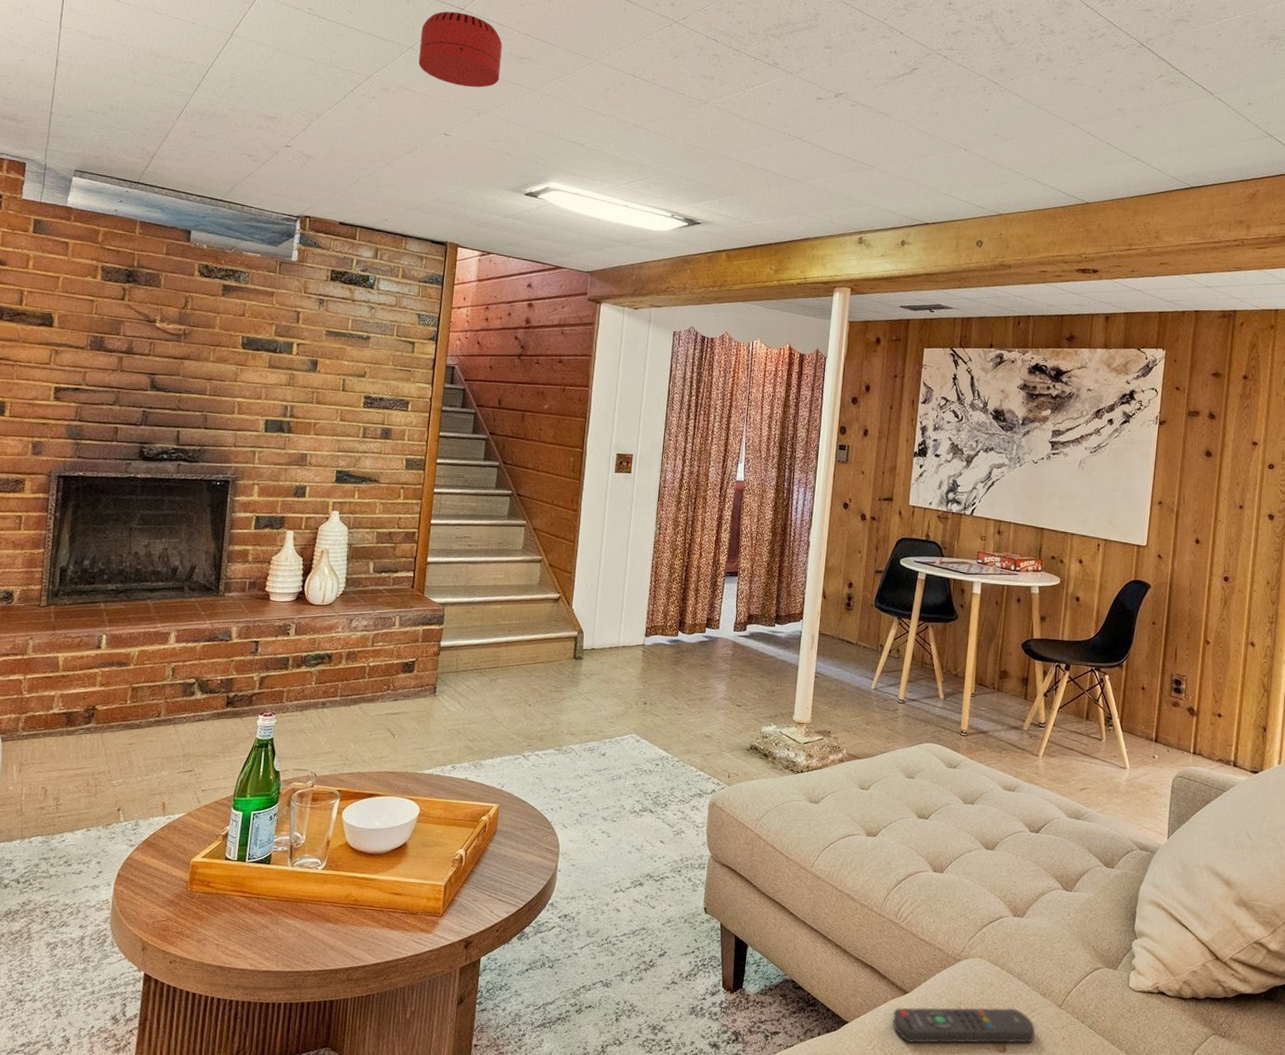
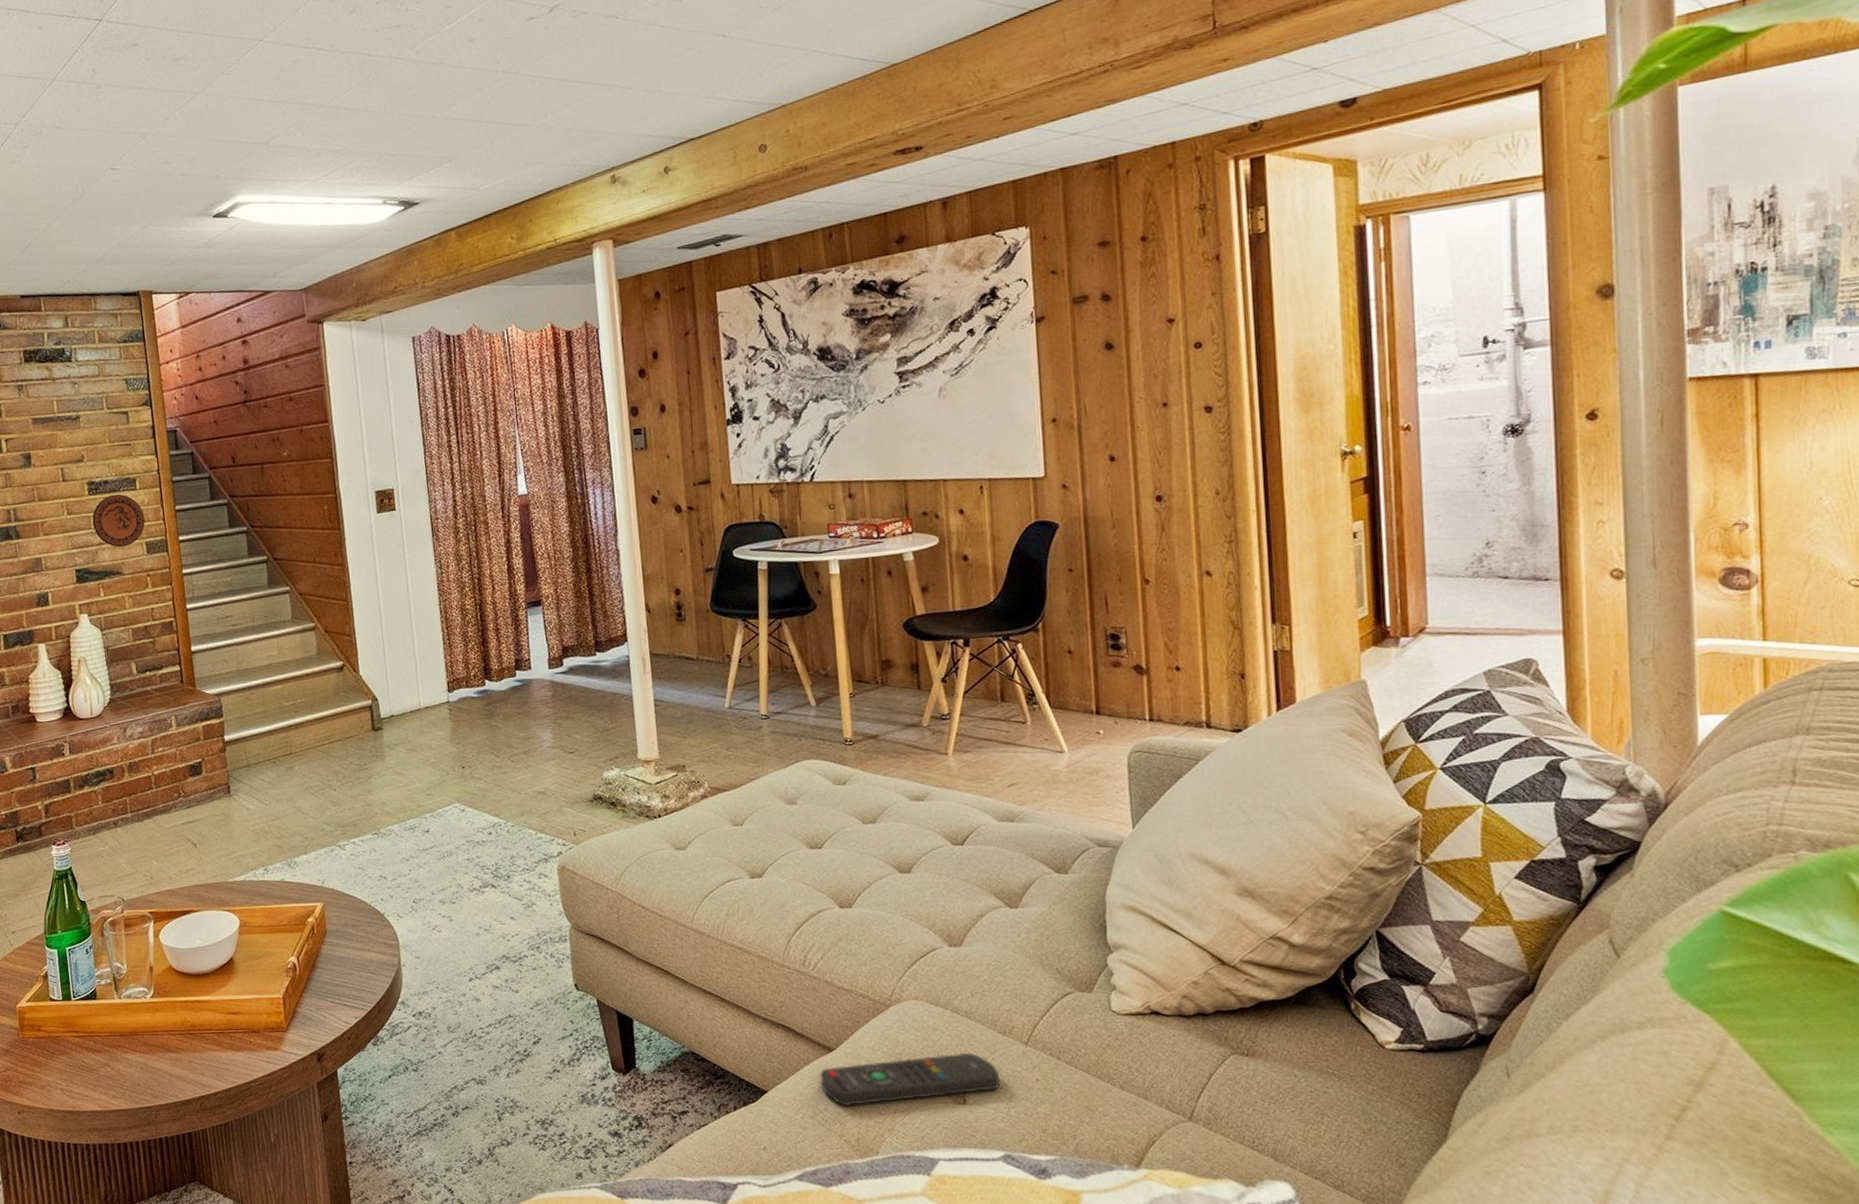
decorative plate: none [361,411,410,459] -> present [92,494,145,548]
smoke detector: present [418,11,503,88] -> none [61,24,158,110]

